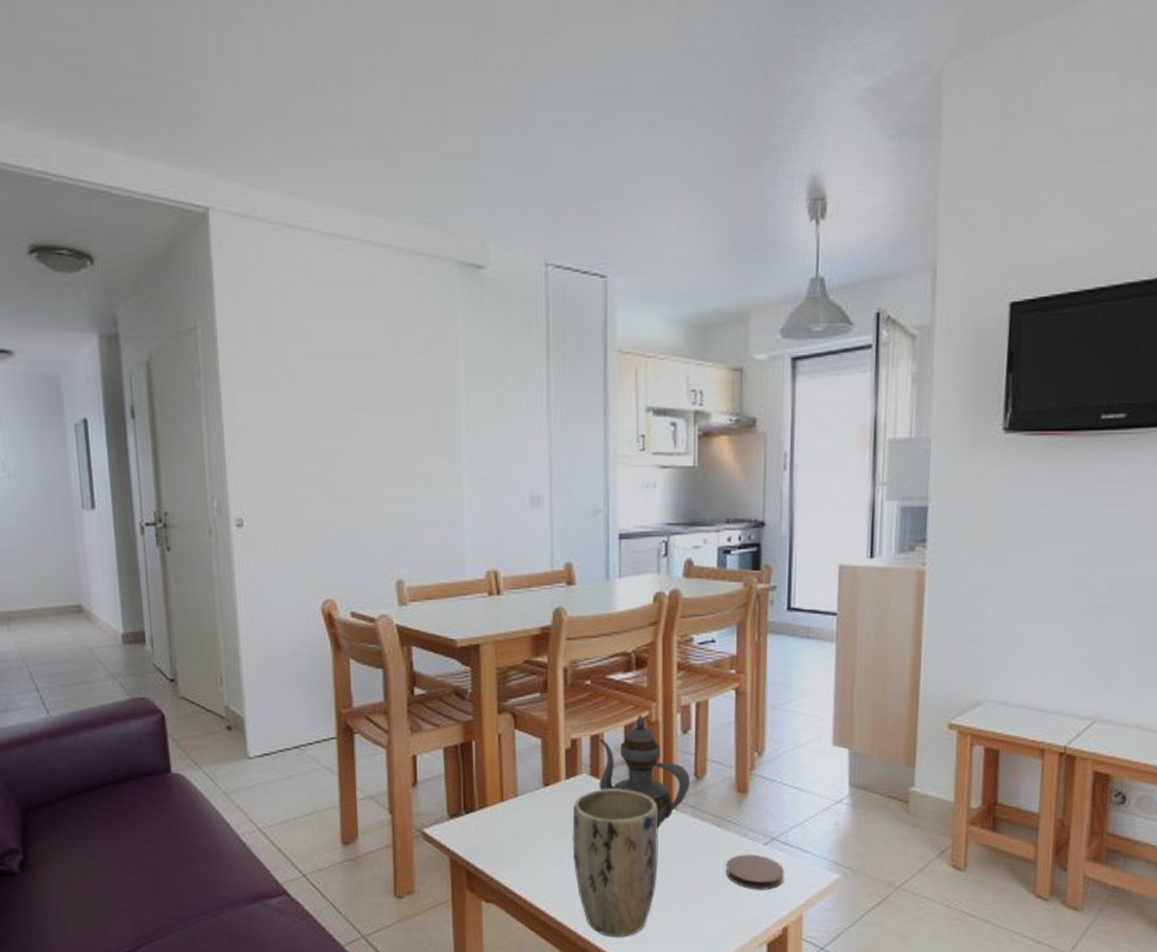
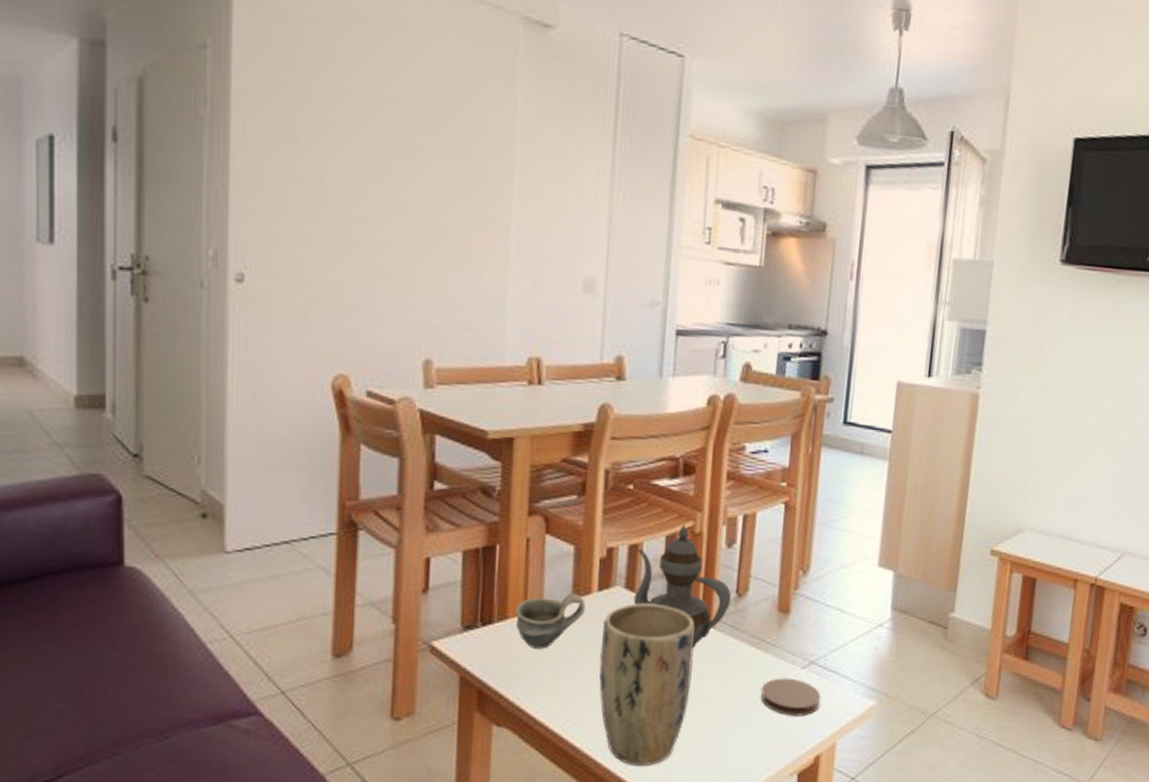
cup: none [493,782,555,833] -> present [515,593,585,649]

